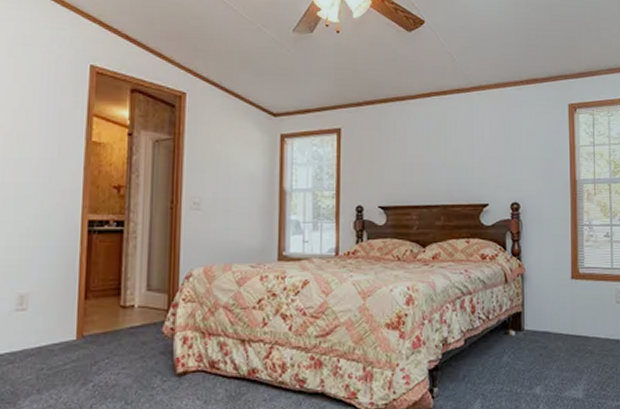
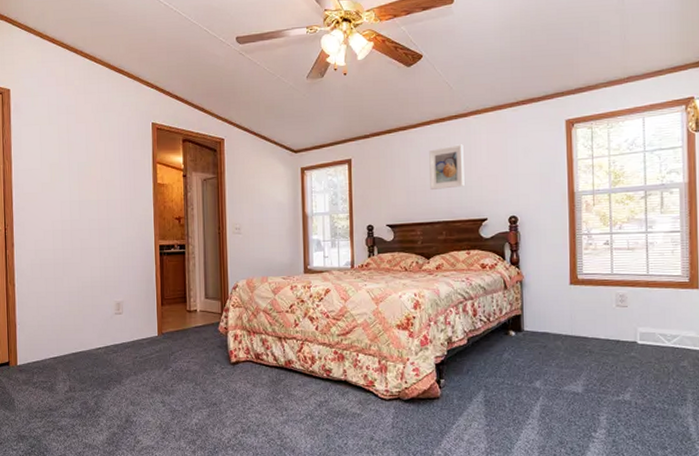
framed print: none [428,121,465,169] -> present [429,144,465,190]

